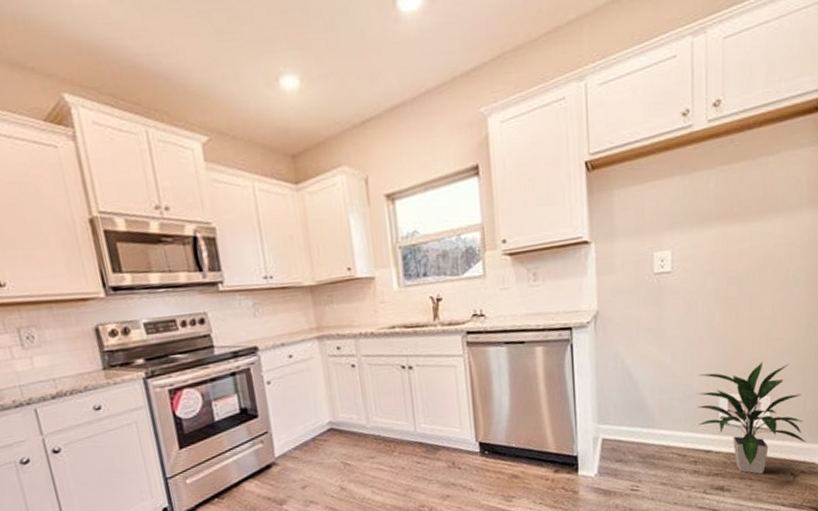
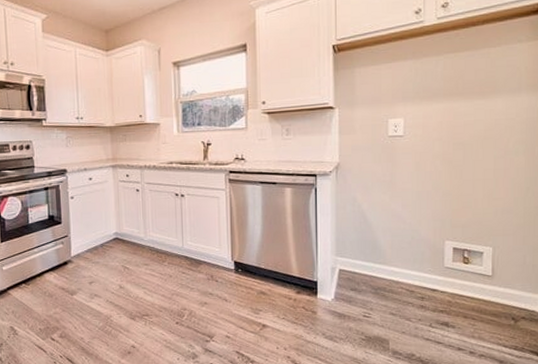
indoor plant: present [697,361,806,474] -> none [425,216,526,315]

